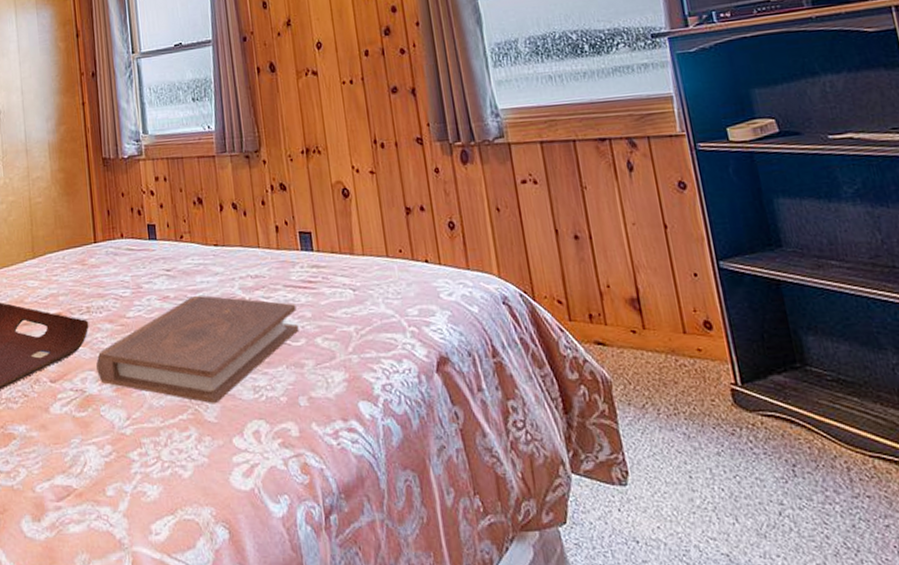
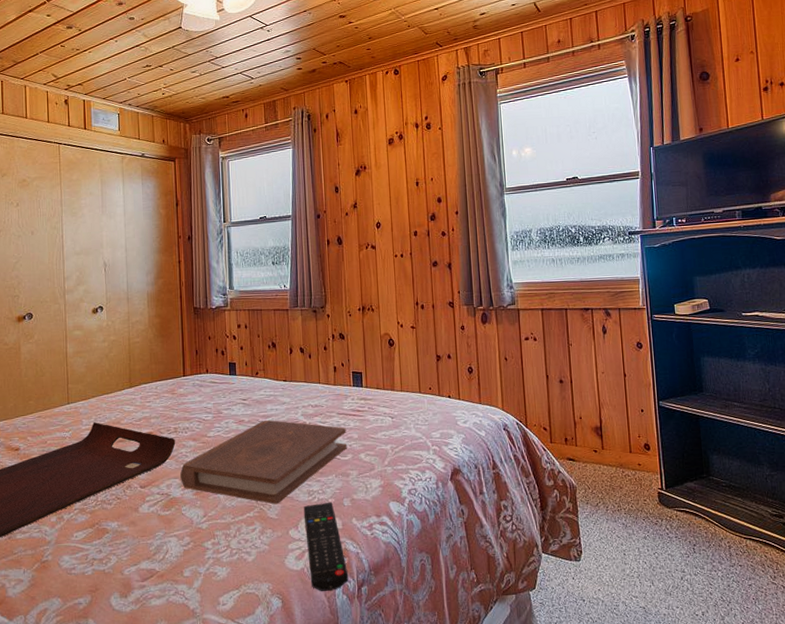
remote control: none [248,400,313,520] -> present [303,501,349,591]

